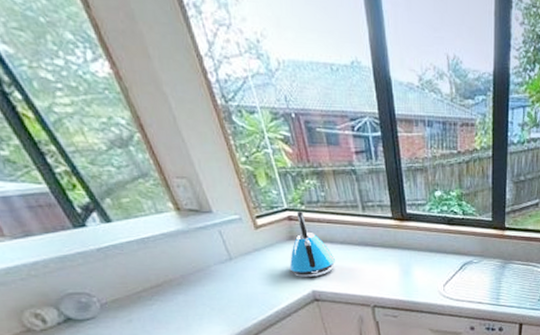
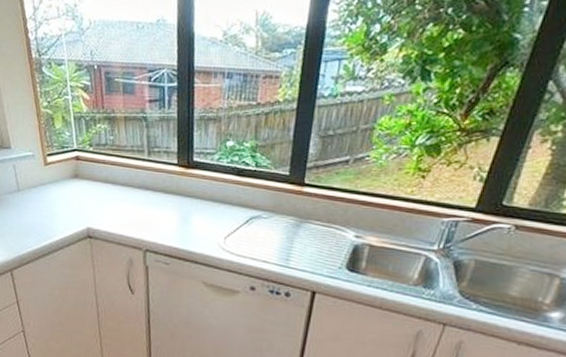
kettle: present [289,211,336,278] -> none [69,152,115,215]

